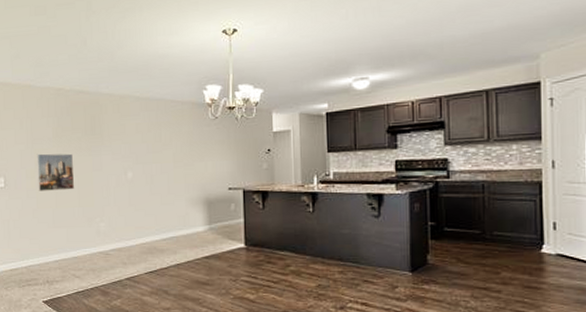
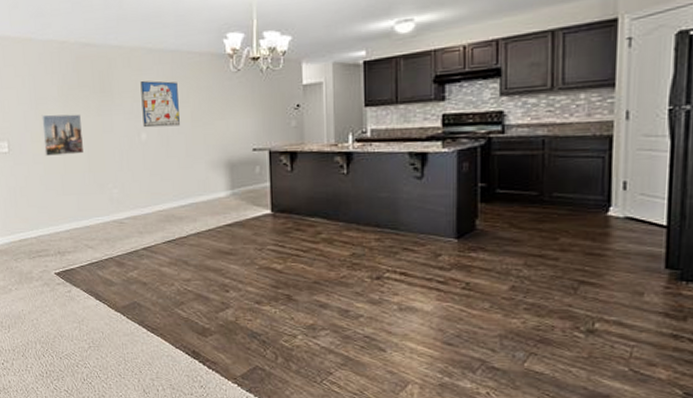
wall art: none [128,125,163,167] -> present [140,81,180,128]

